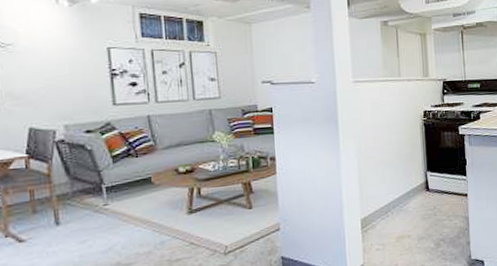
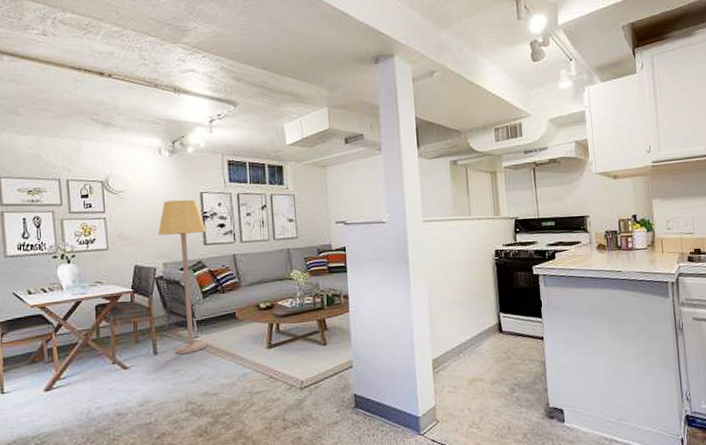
lamp: none [56,55,120,224] -> present [157,199,208,355]

